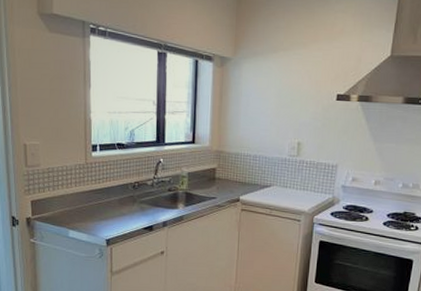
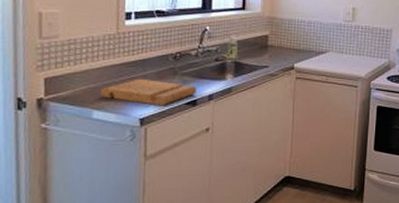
cutting board: none [73,204,153,230] -> present [99,78,196,106]

